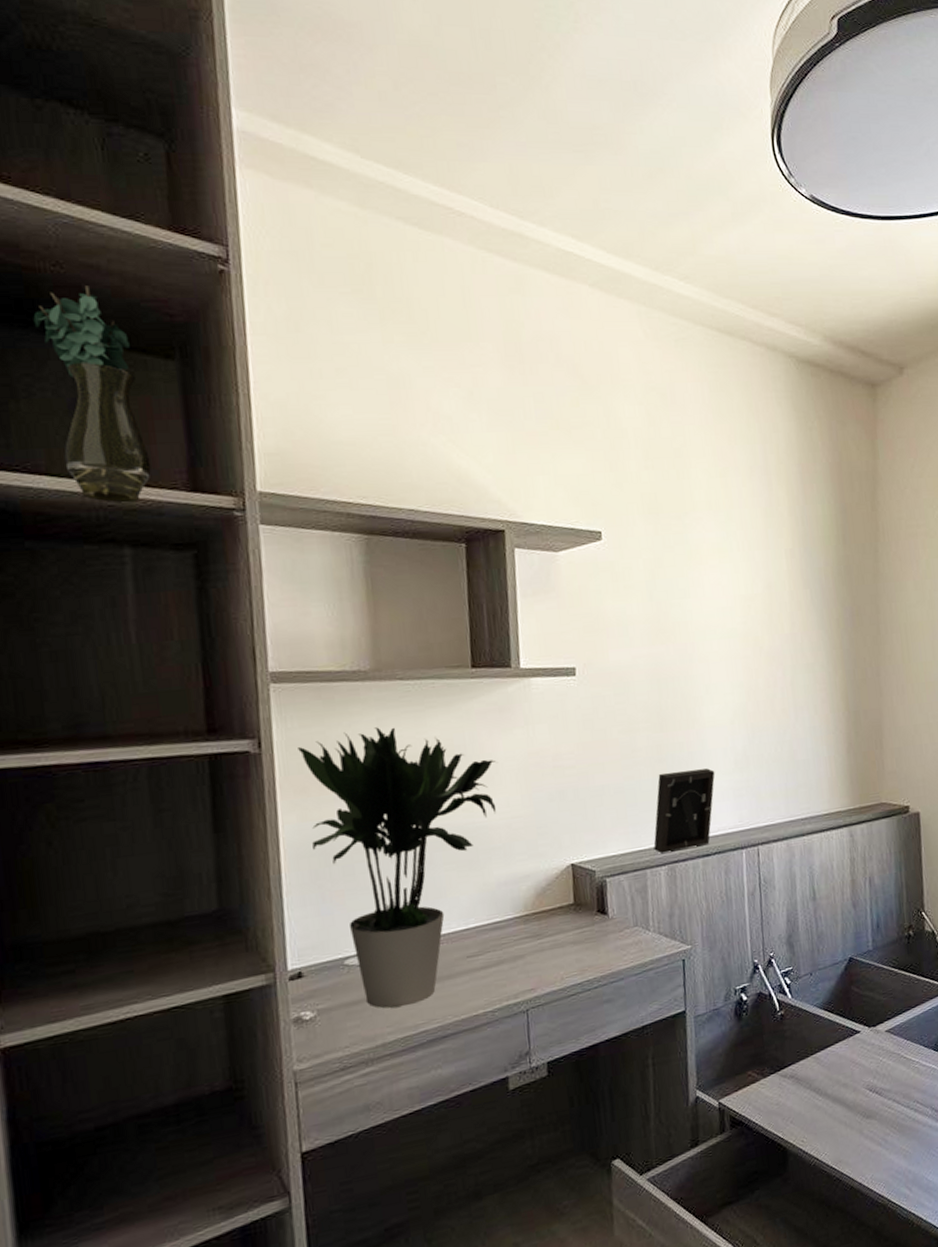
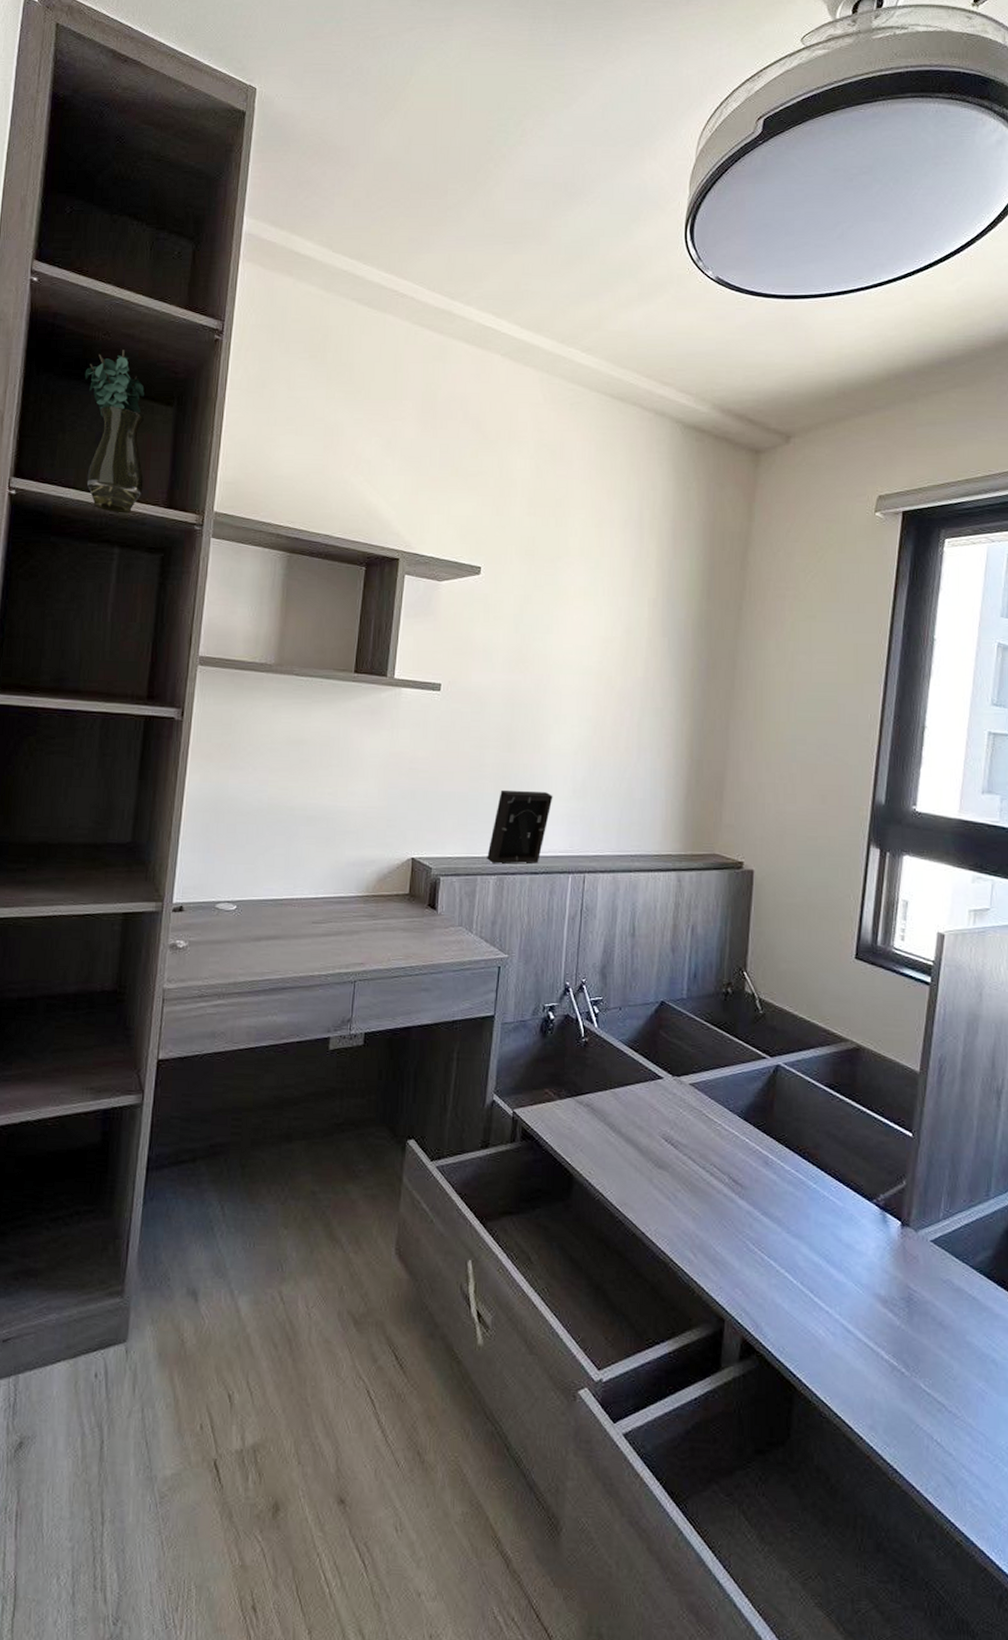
potted plant: present [298,727,497,1009] -> none [208,712,362,955]

